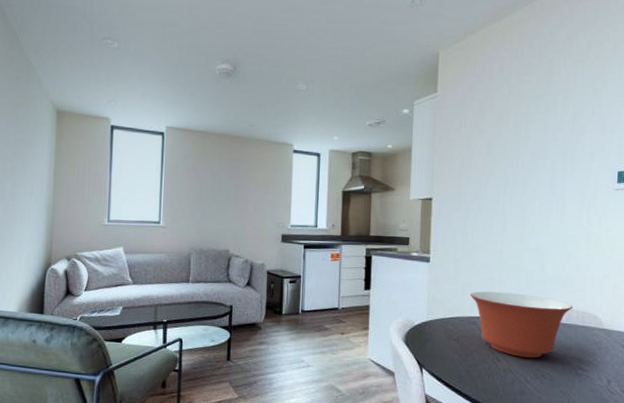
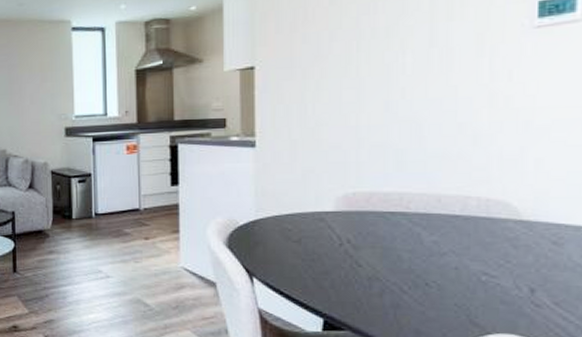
mixing bowl: present [469,291,574,358] -> none [313,179,471,261]

